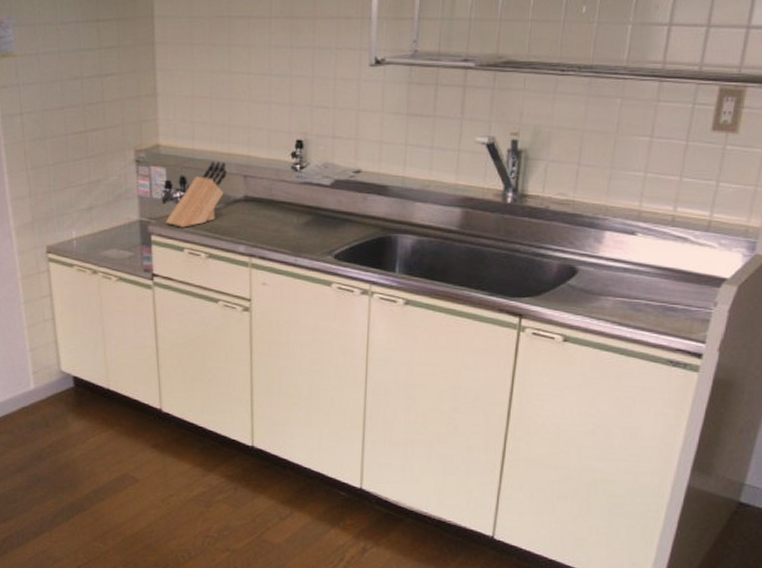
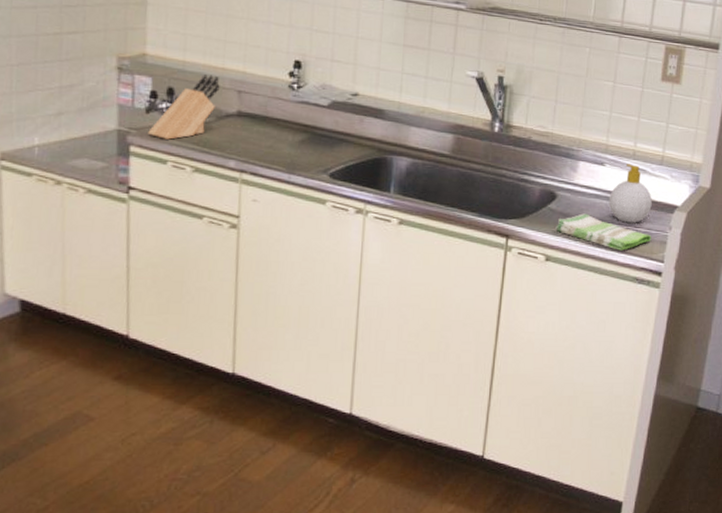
dish towel: none [575,289,692,330] -> present [555,213,652,251]
soap bottle: none [639,232,694,299] -> present [608,164,652,223]

